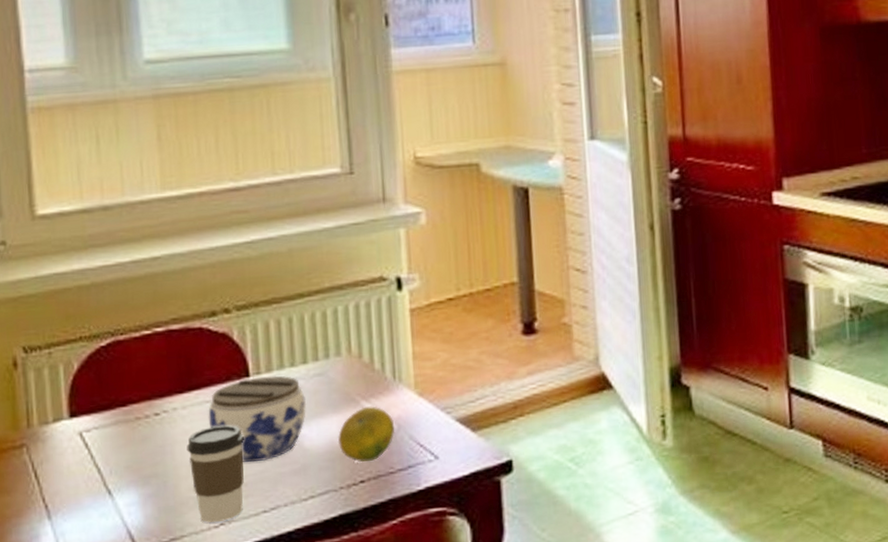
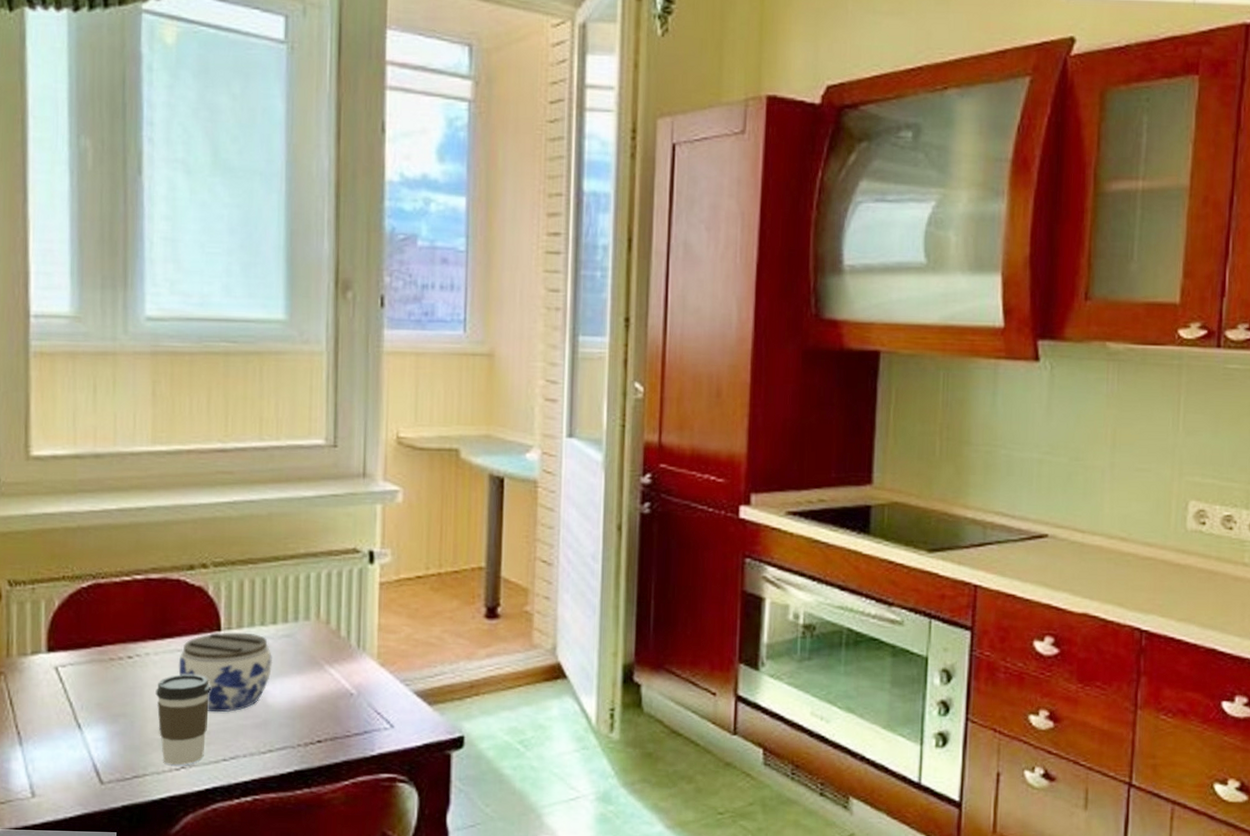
fruit: present [337,406,395,463] -> none [299,671,355,724]

